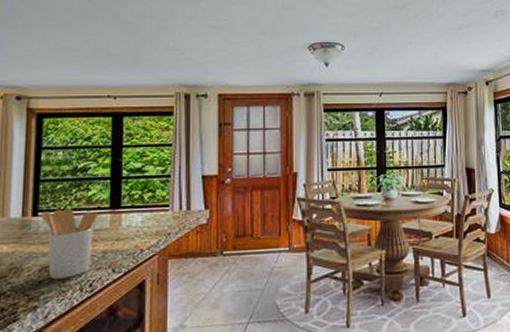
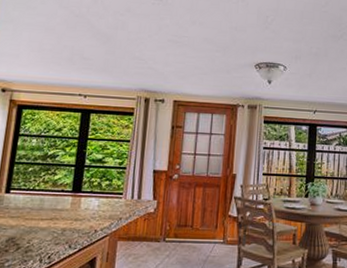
utensil holder: present [40,208,99,279] -> none [12,189,62,250]

